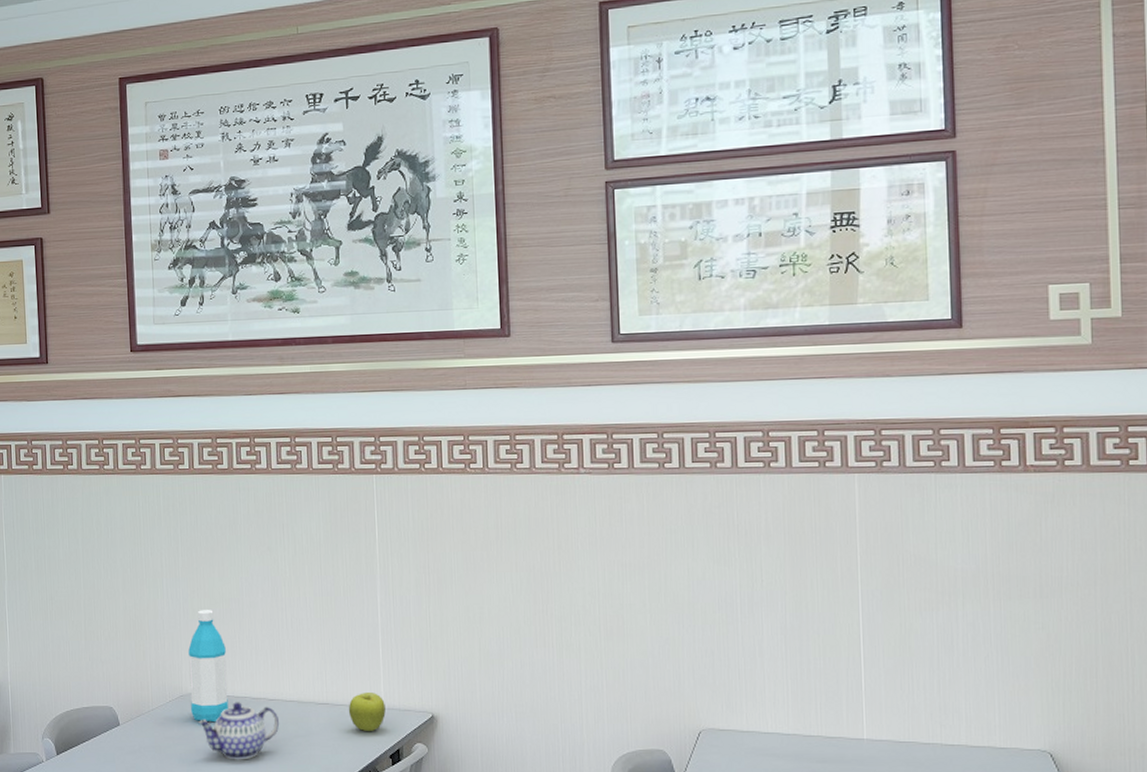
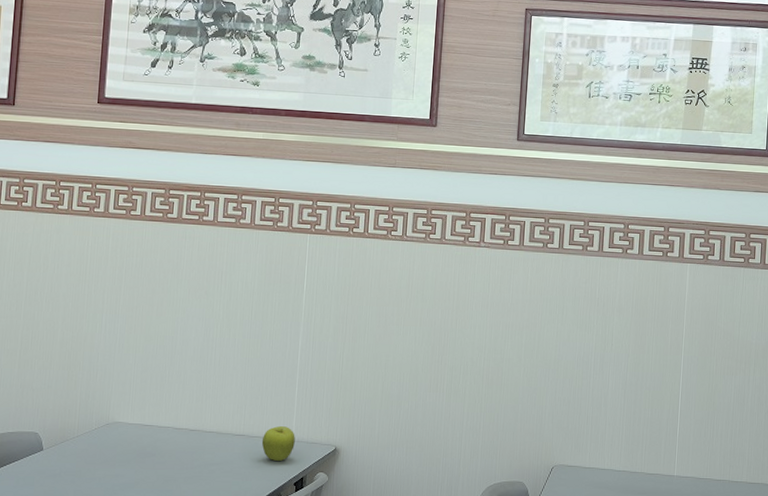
water bottle: present [188,610,229,723] -> none [115,345,155,450]
teapot: present [198,702,280,760] -> none [120,431,198,485]

